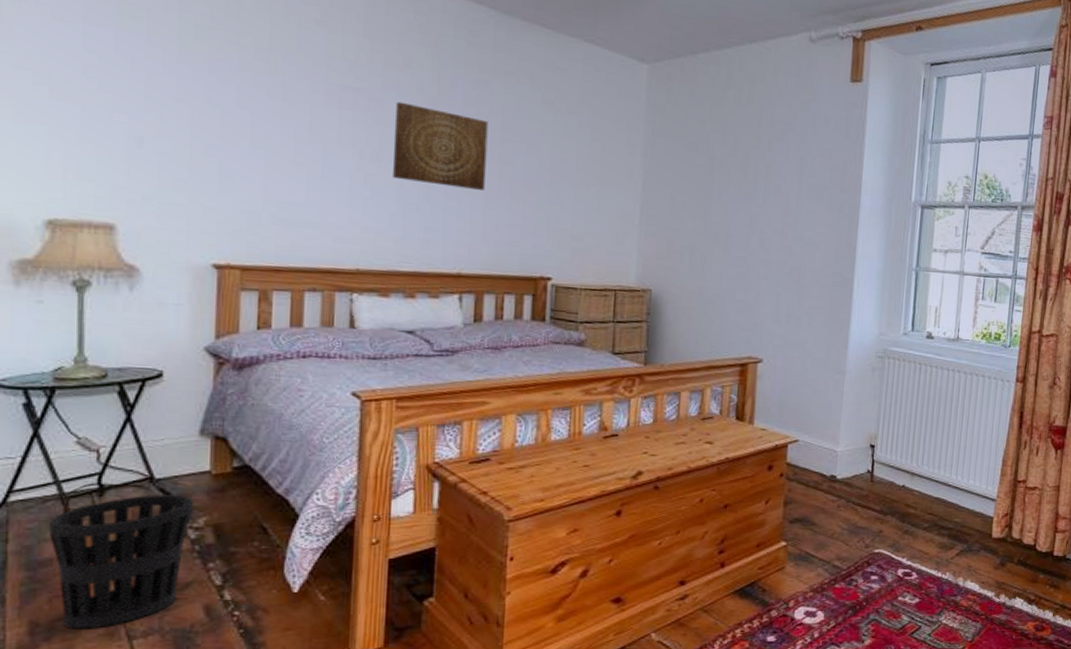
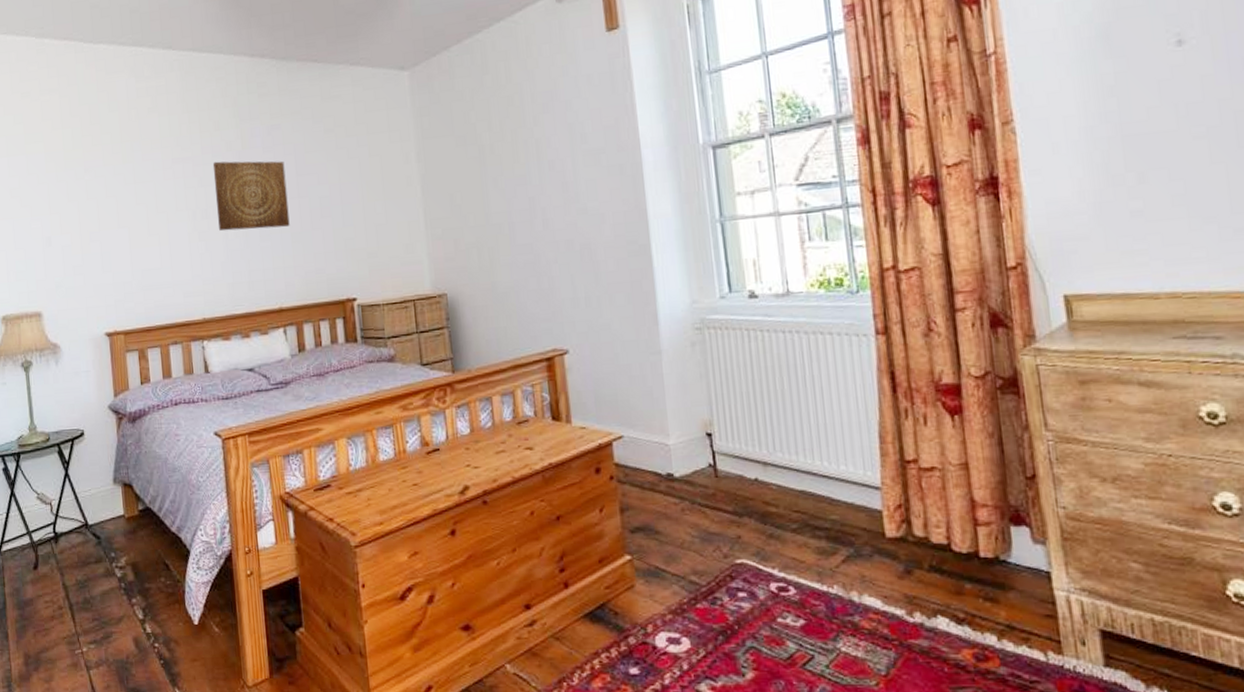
wastebasket: present [48,494,194,629] -> none [27,538,117,661]

